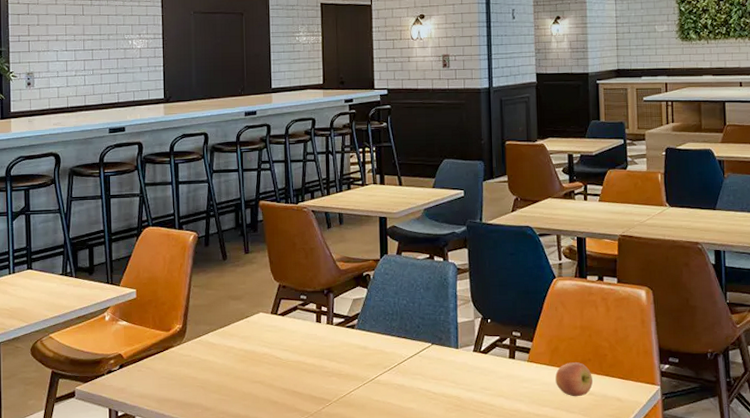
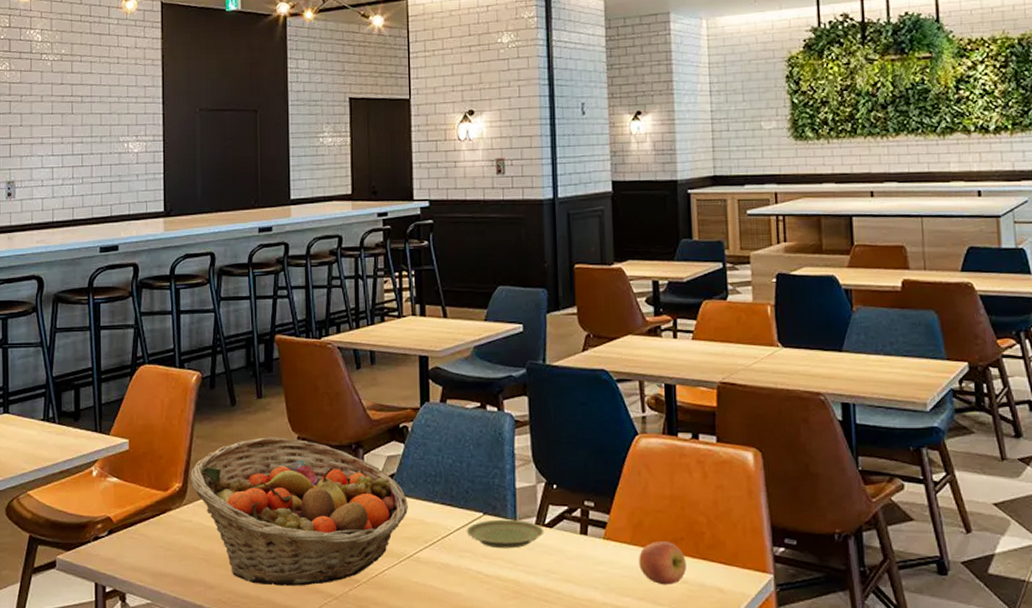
fruit basket: none [189,285,370,406] -> present [191,437,408,586]
plate: none [417,348,481,372] -> present [466,519,545,549]

